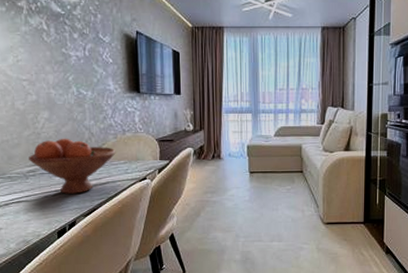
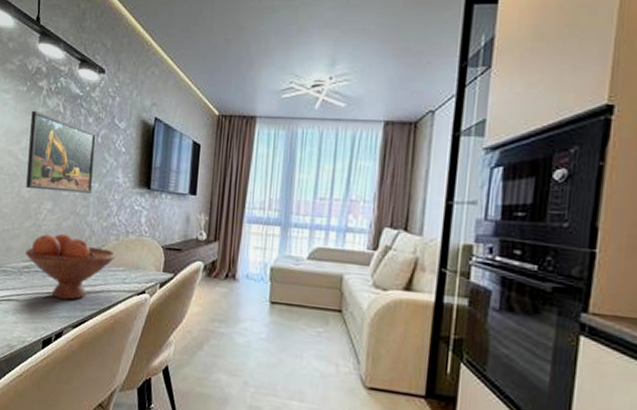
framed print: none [14,29,86,102] -> present [26,110,96,194]

